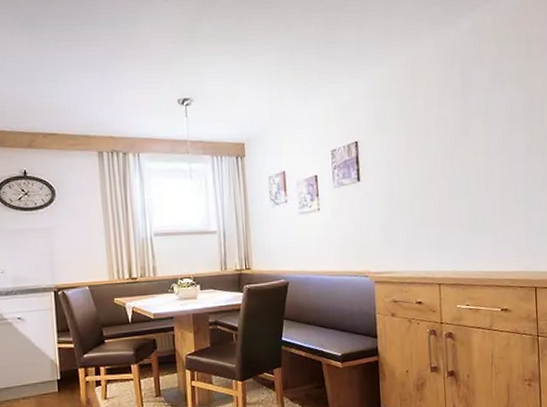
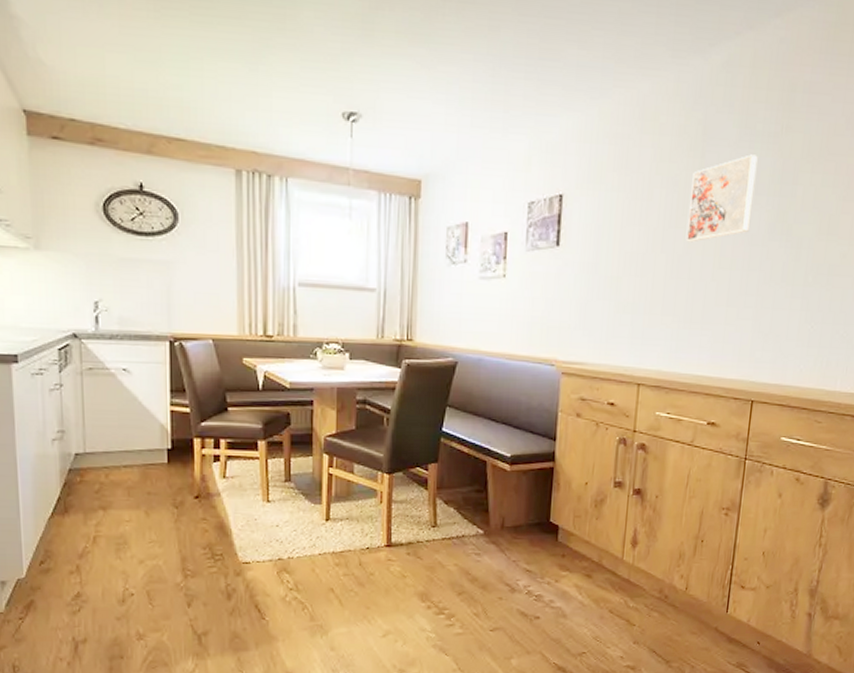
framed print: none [459,94,511,167] -> present [685,154,758,243]

